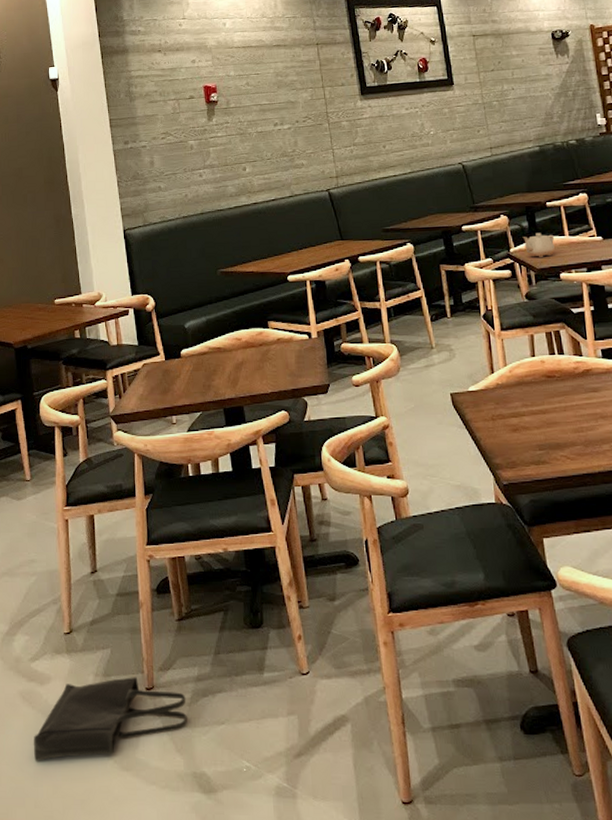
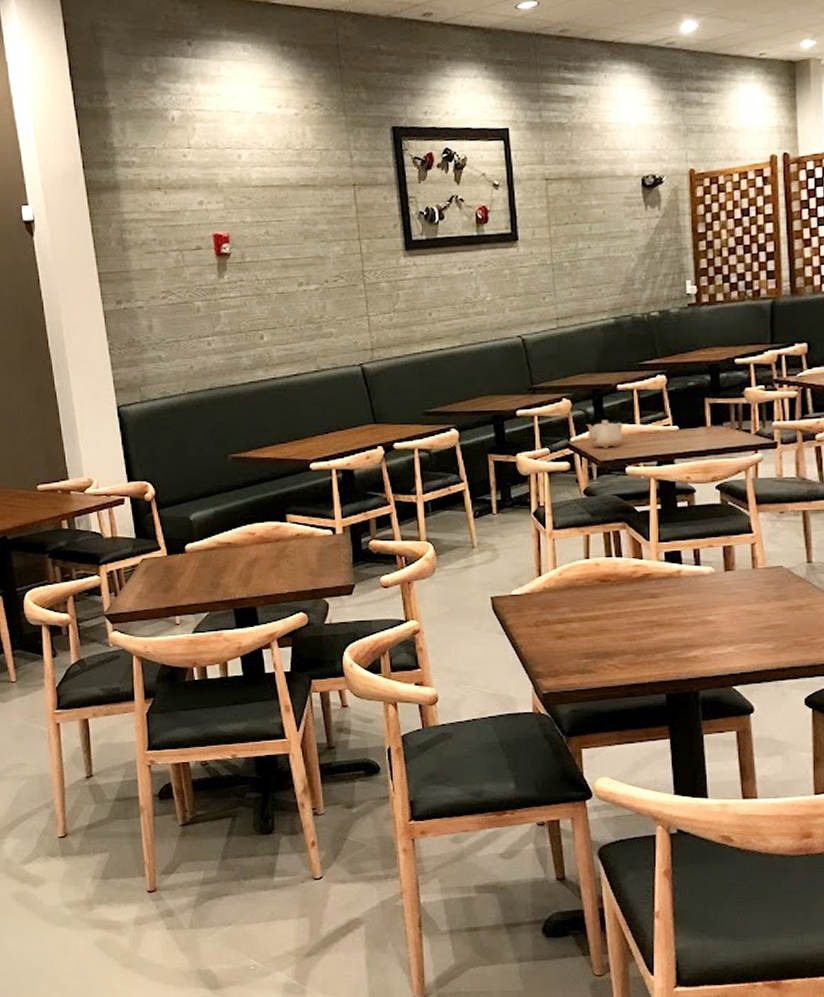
tote bag: present [33,677,189,761] -> none [28,880,193,958]

